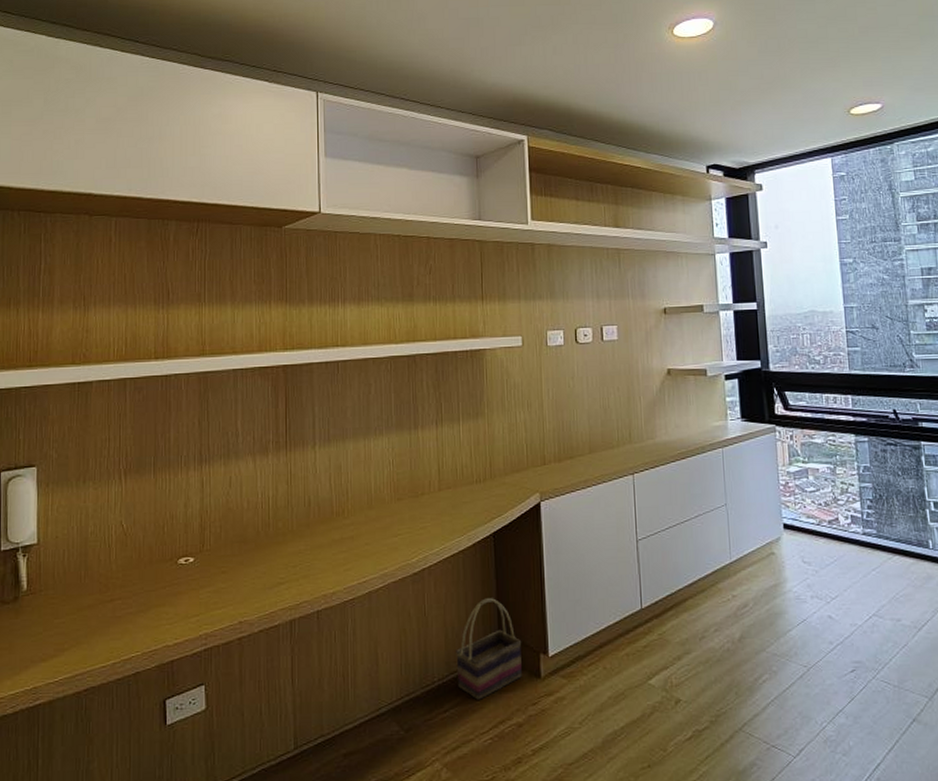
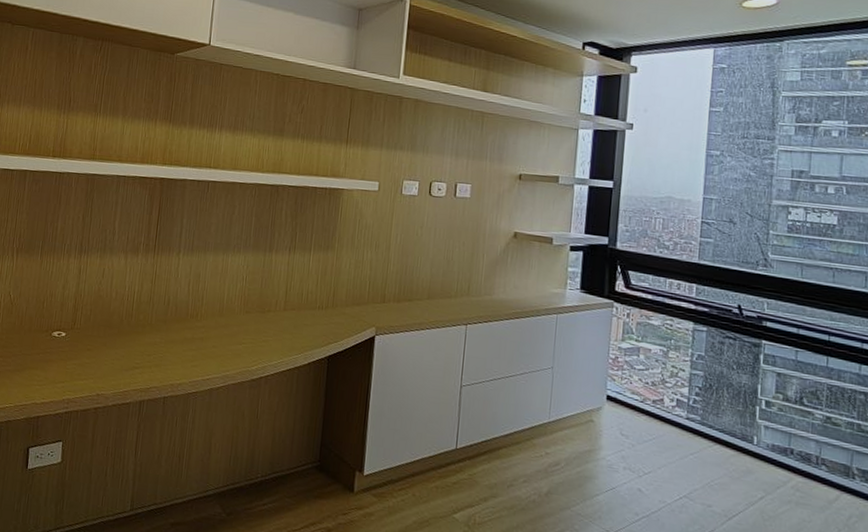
basket: present [456,598,522,700] -> none [278,413,341,501]

